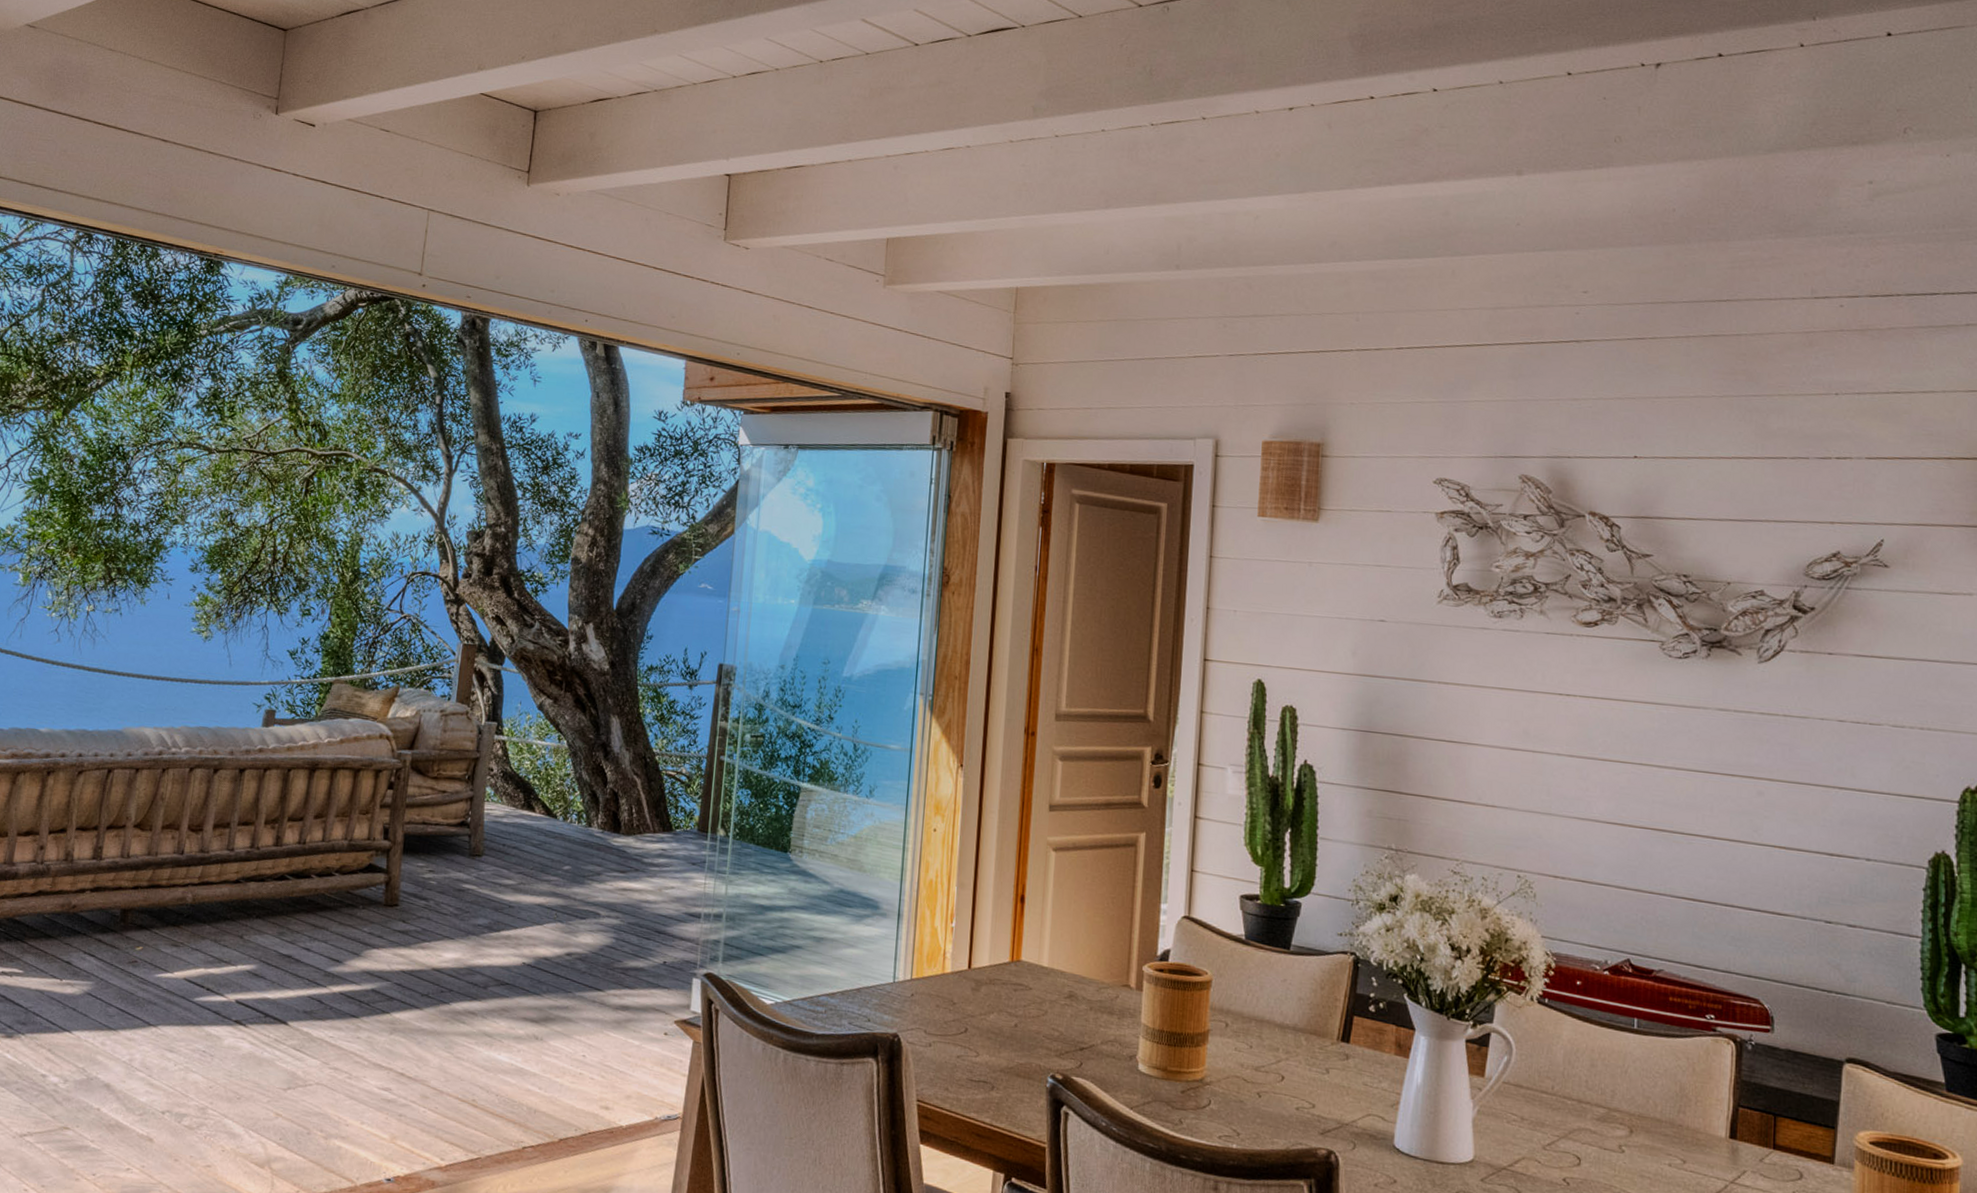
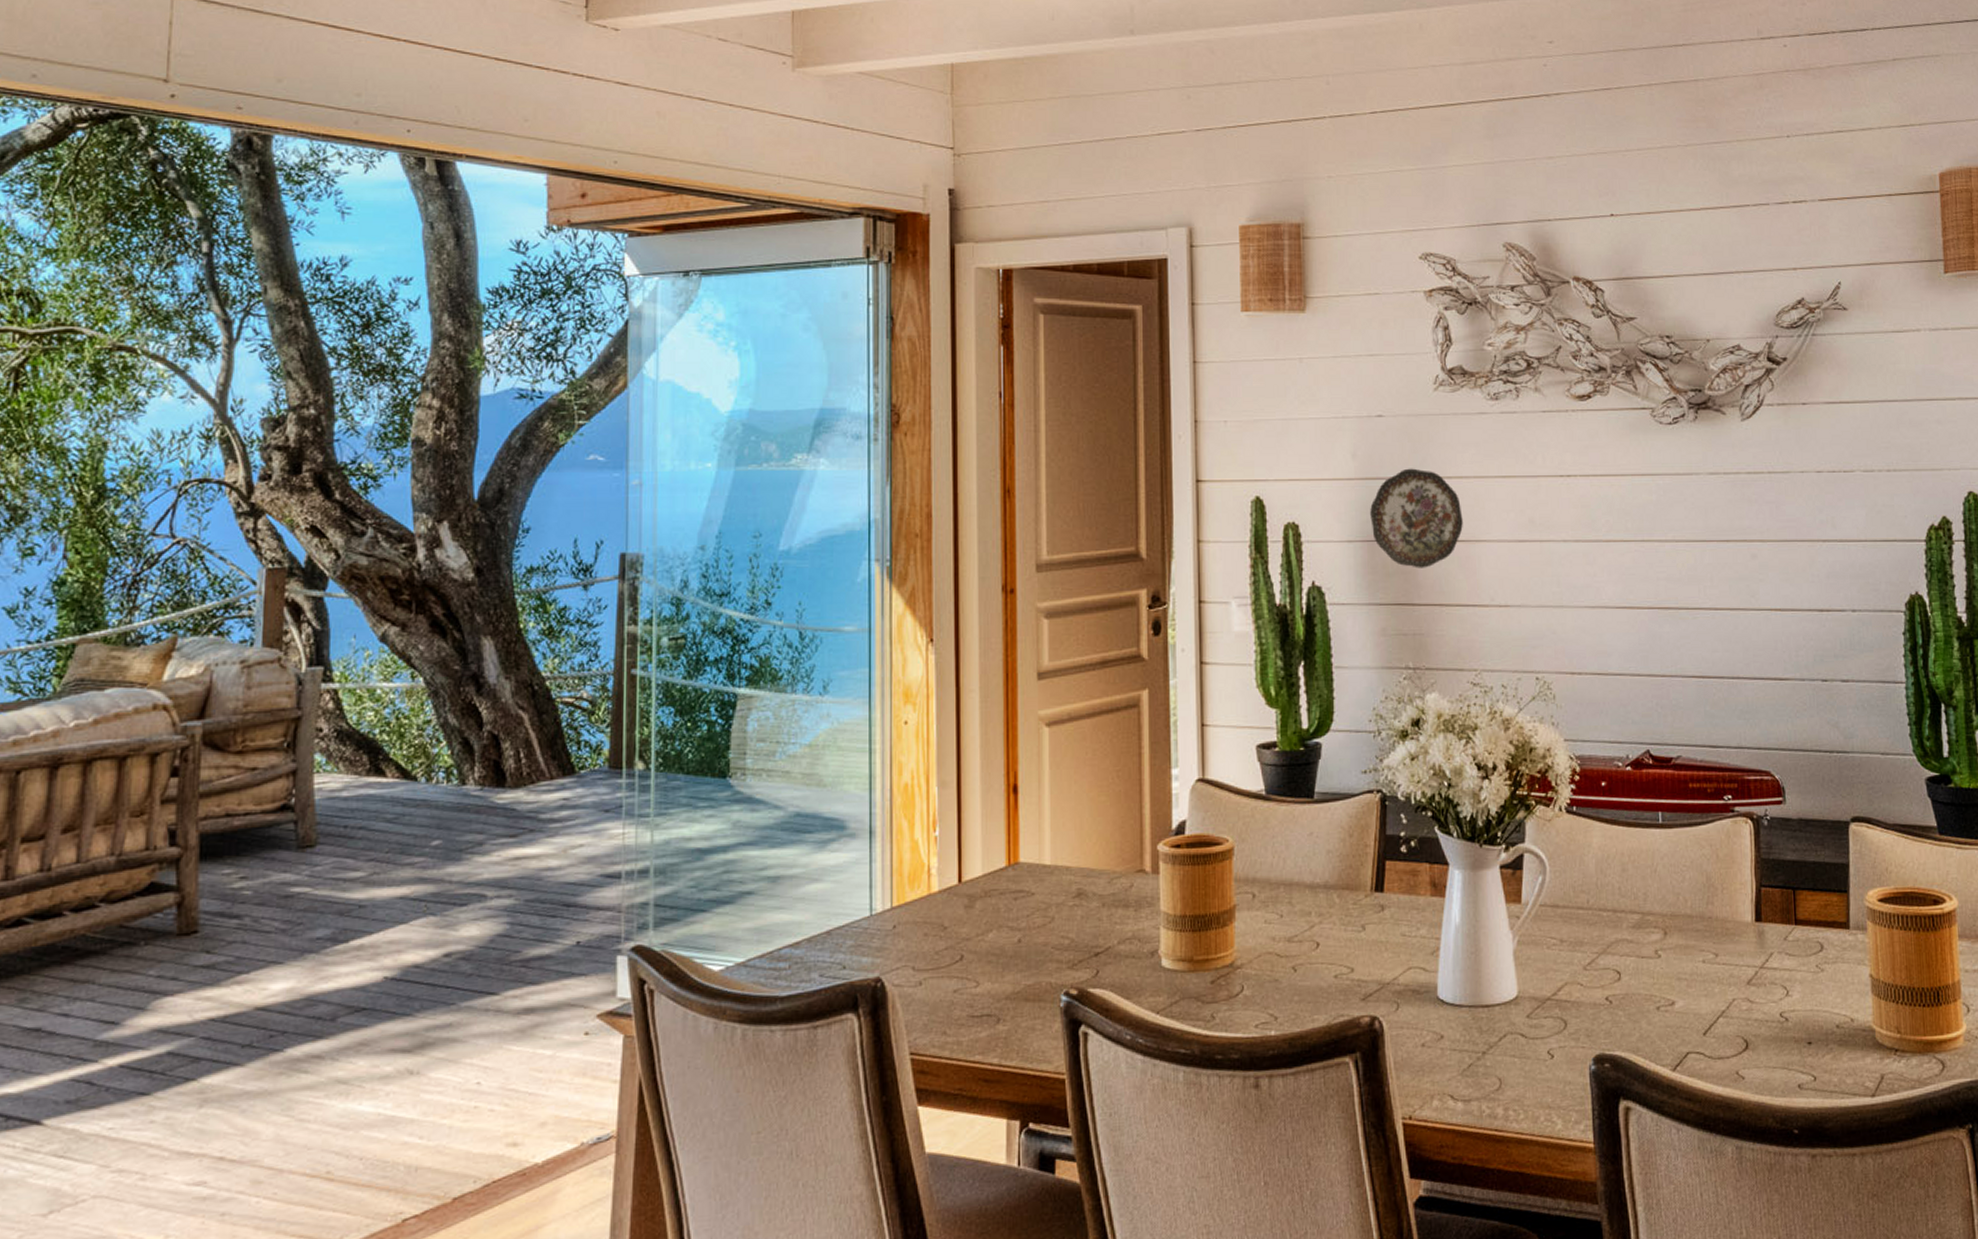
decorative plate: none [1365,670,1457,762] -> present [1370,468,1463,568]

